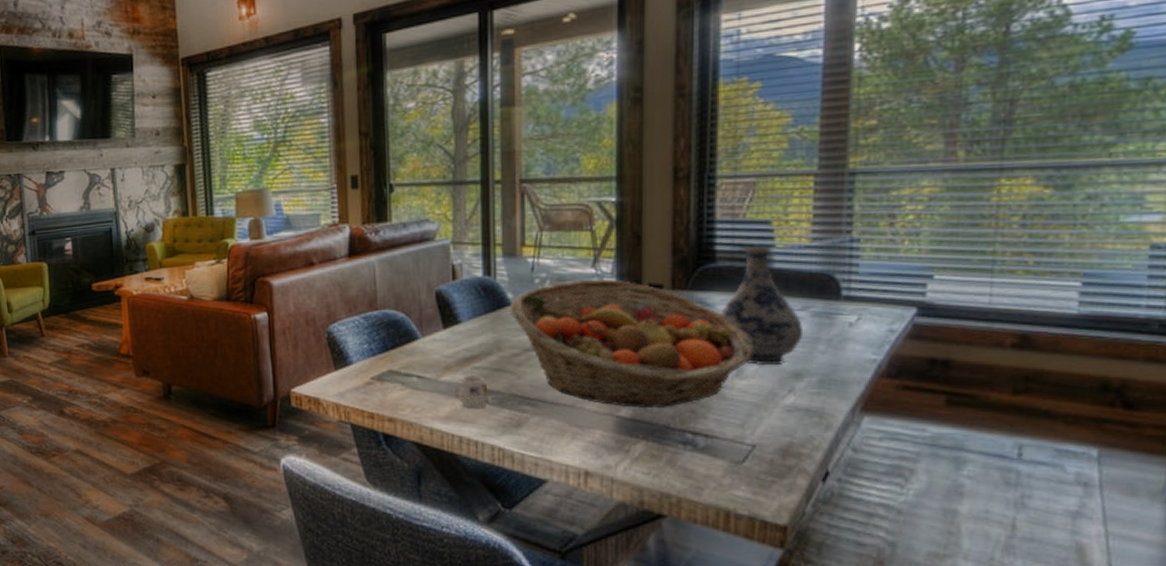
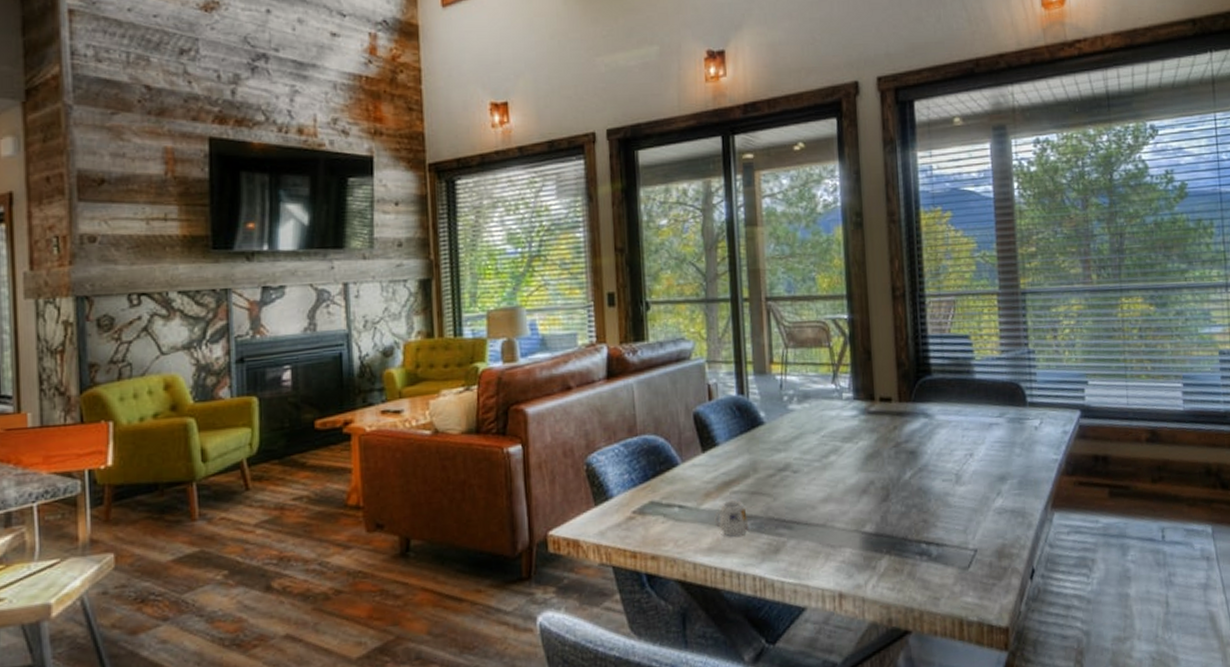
fruit basket: present [509,278,753,408] -> none [762,393,967,523]
vase: present [720,246,804,366] -> none [938,359,1003,471]

